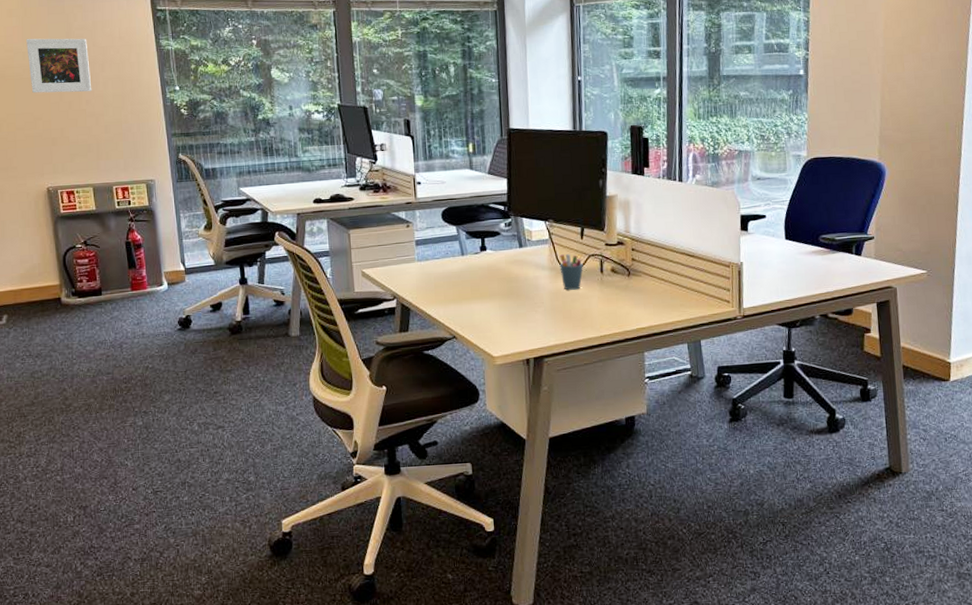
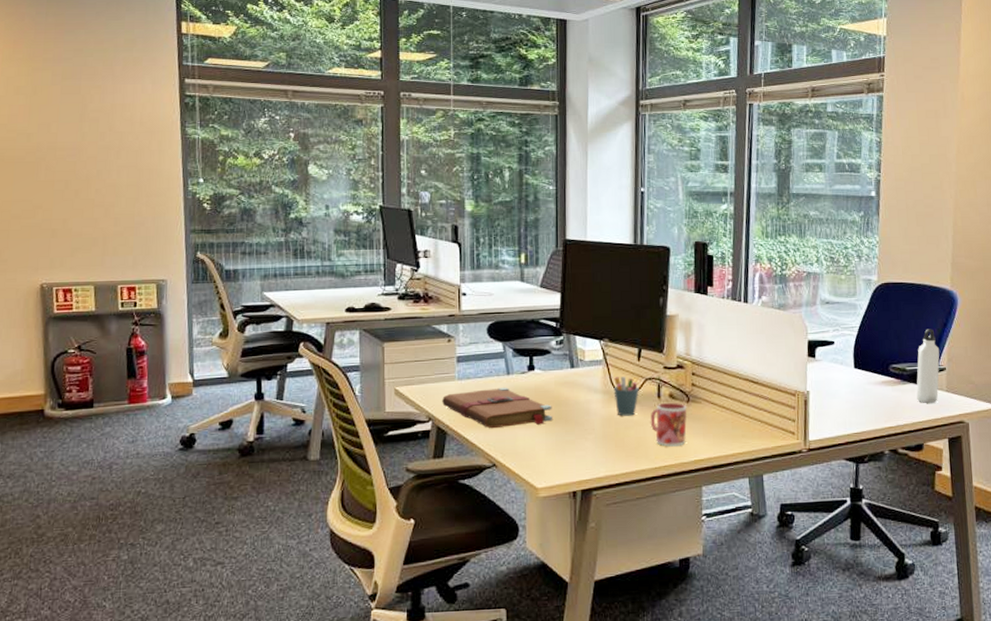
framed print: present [26,38,92,94] -> none [32,118,104,180]
book: none [404,267,505,305] -> present [442,387,552,429]
mug: none [594,276,629,317] -> present [650,402,688,447]
water bottle: none [845,200,868,271] -> present [916,329,940,403]

